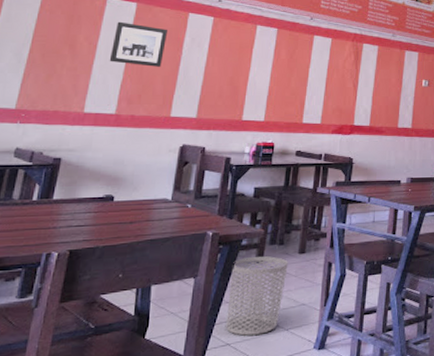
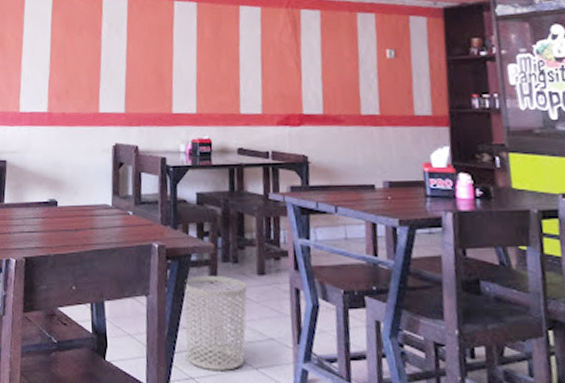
wall art: present [109,21,169,67] -> none [35,13,85,59]

